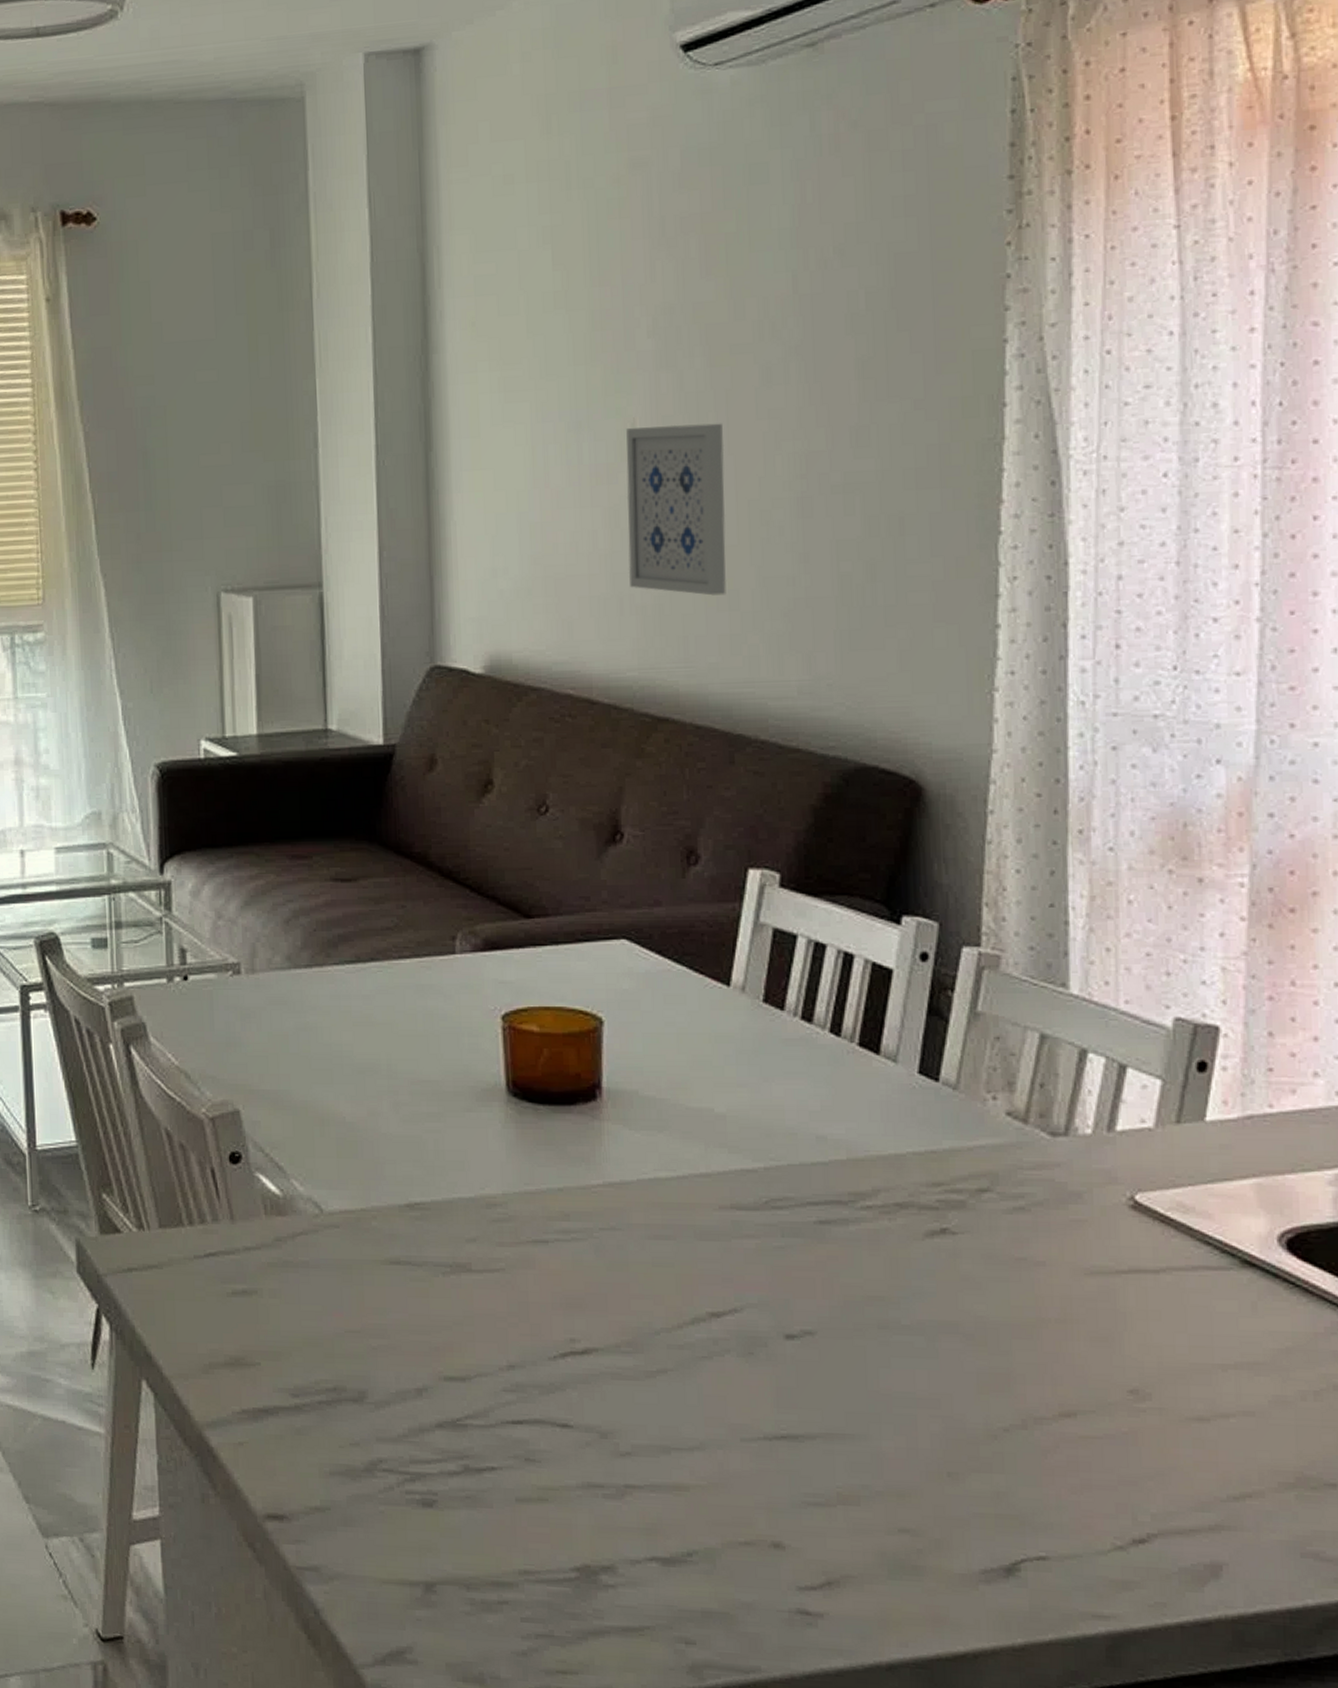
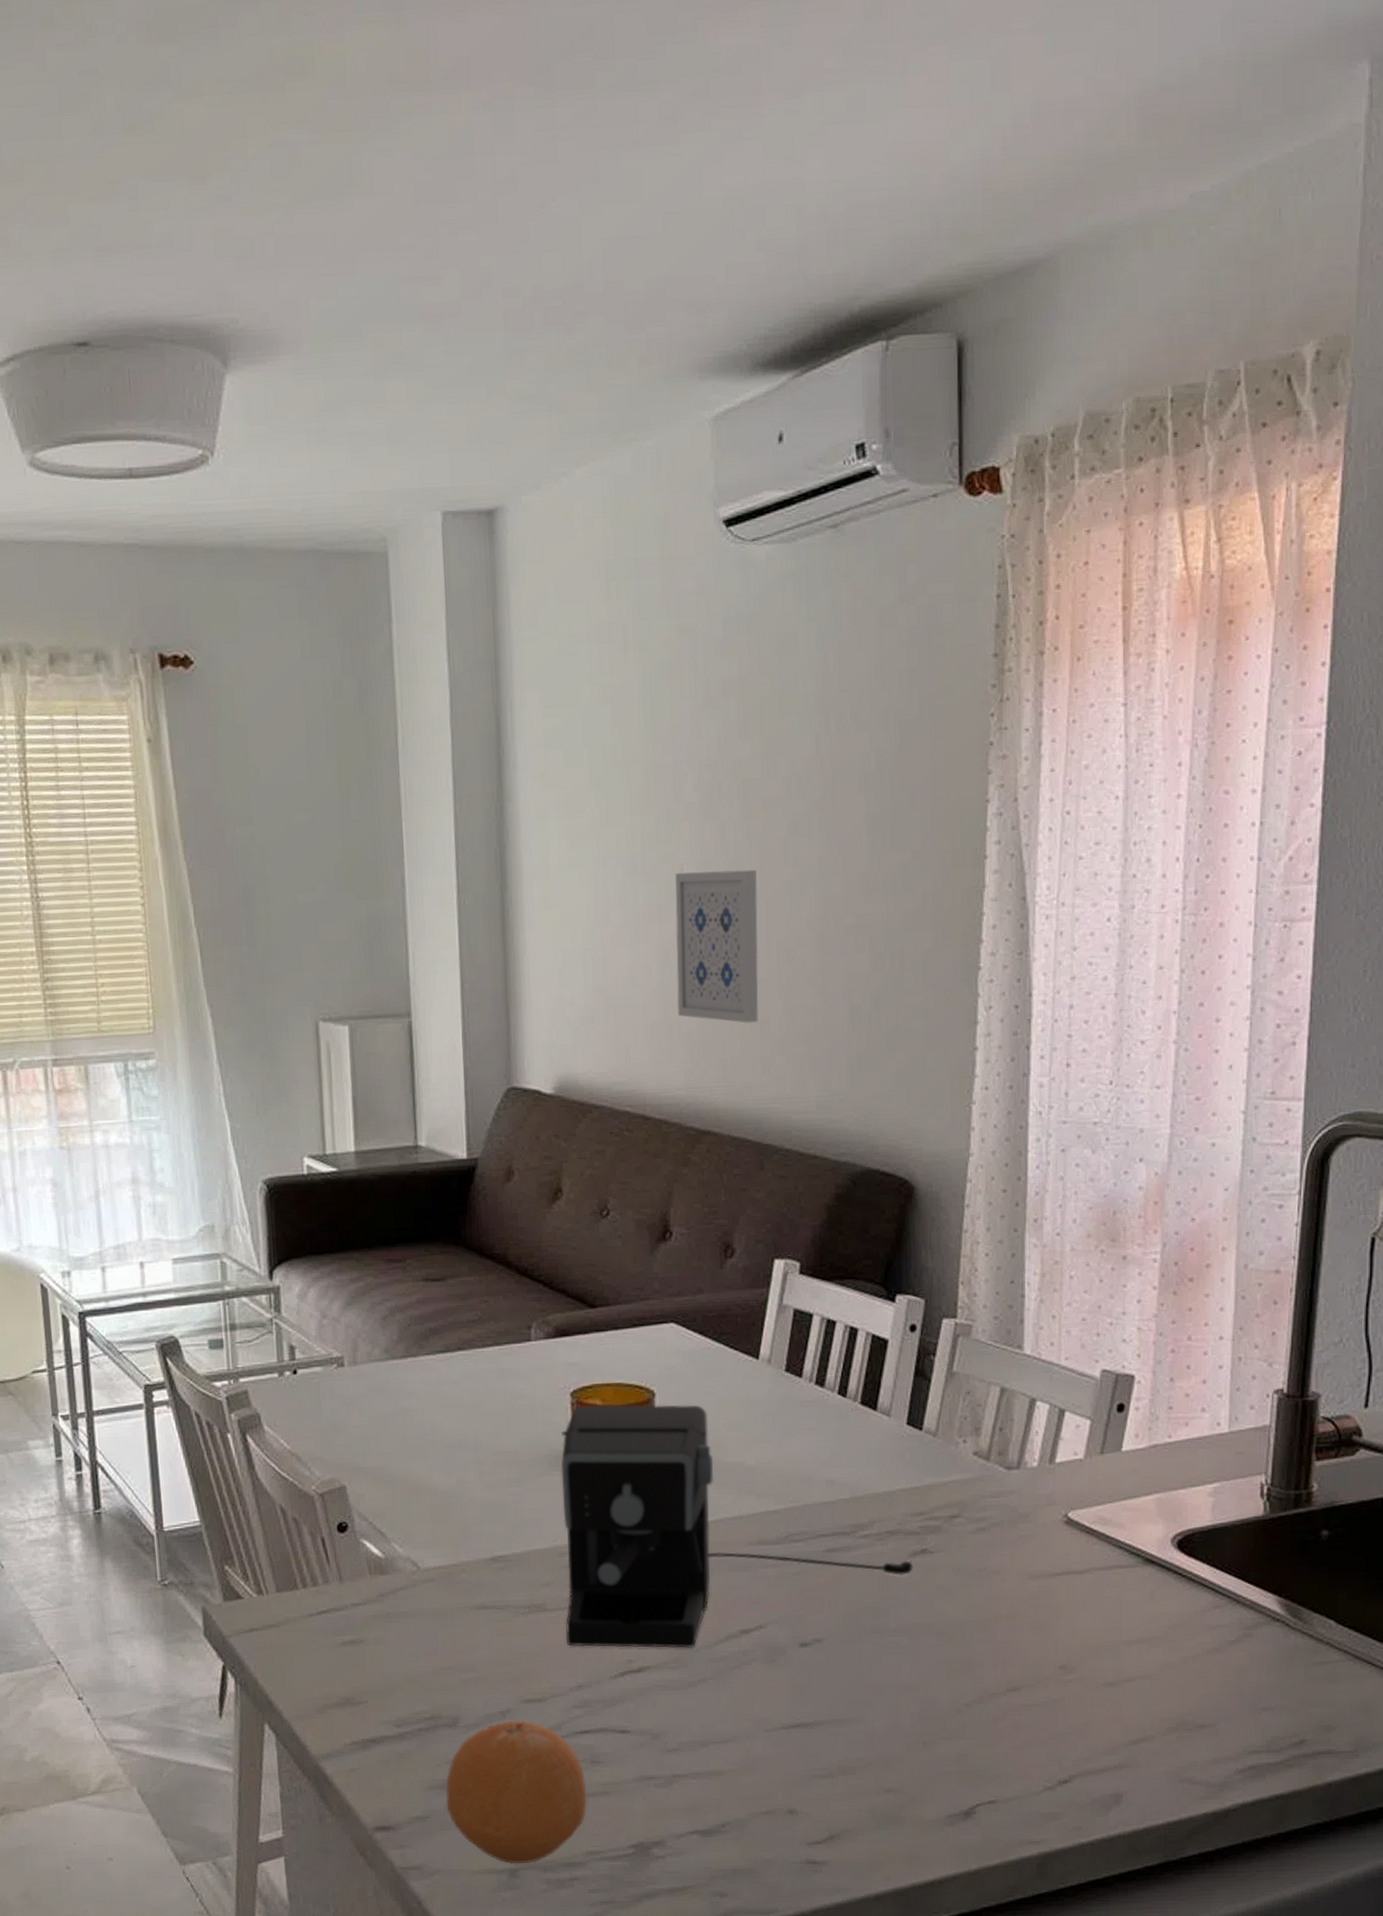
fruit: none [349,1401,520,1578] -> present [445,1721,587,1864]
coffee maker: none [490,1031,931,1330] -> present [561,1404,914,1649]

